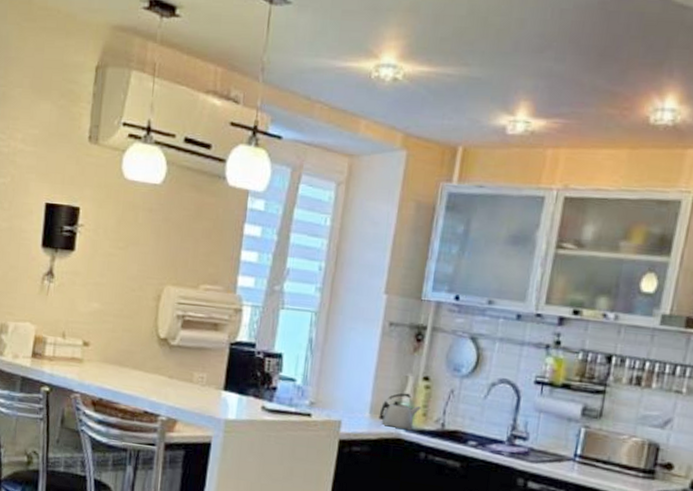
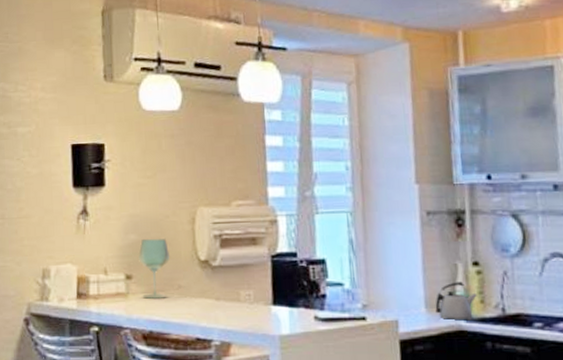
wine glass: none [97,309,131,369] -> present [138,239,171,299]

